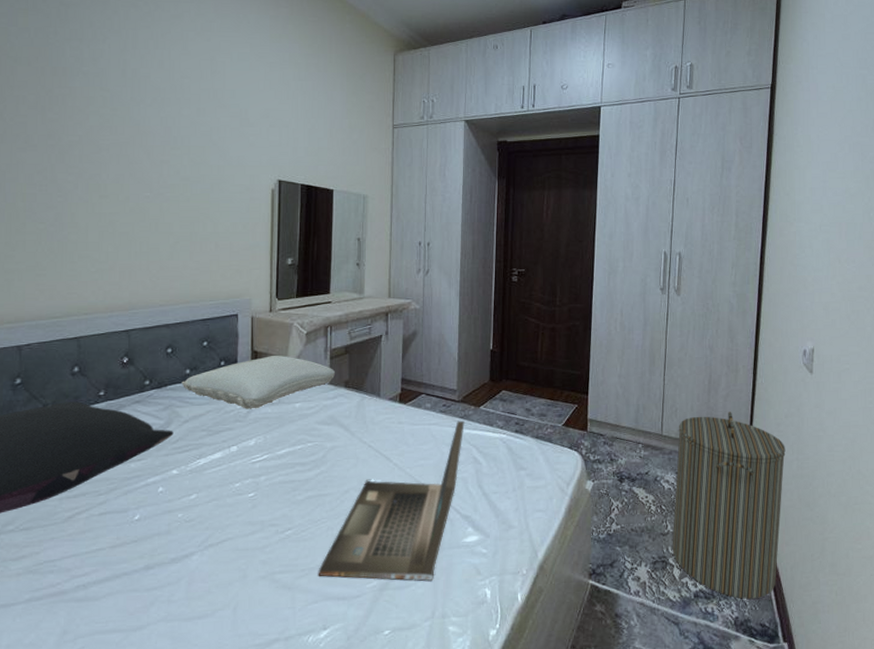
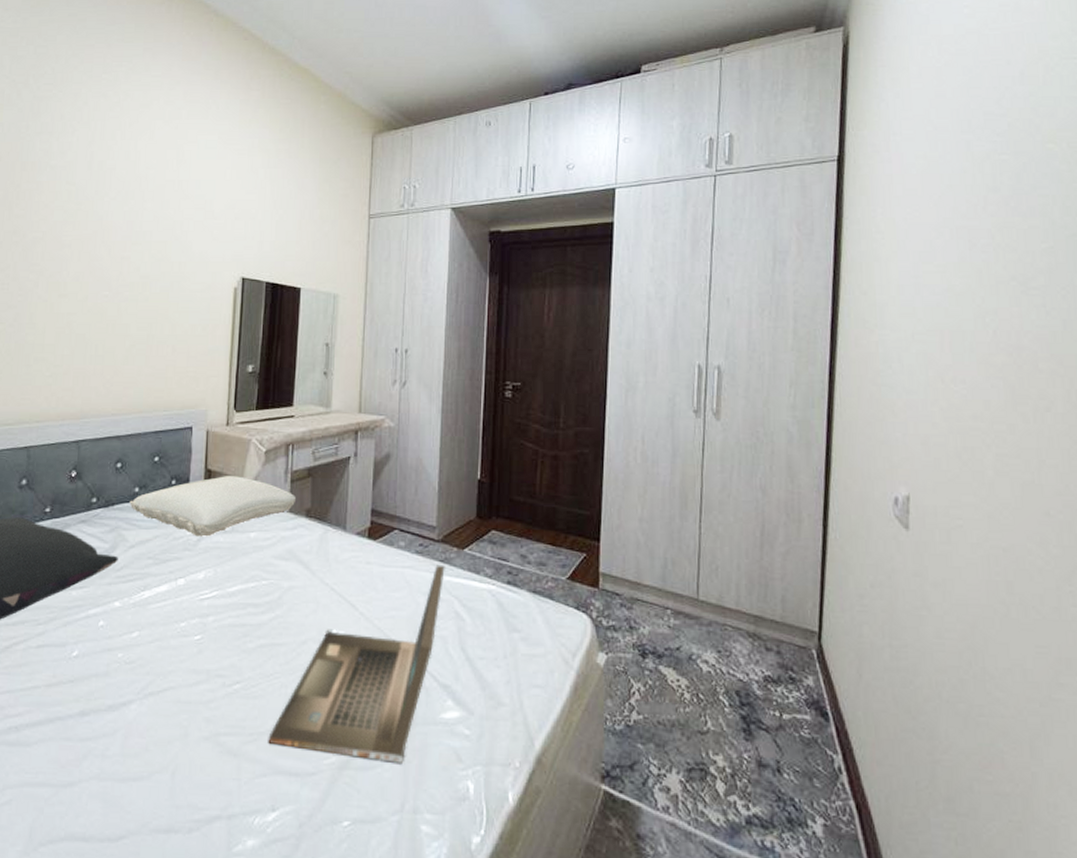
laundry hamper: present [672,412,786,600] -> none [713,575,873,837]

